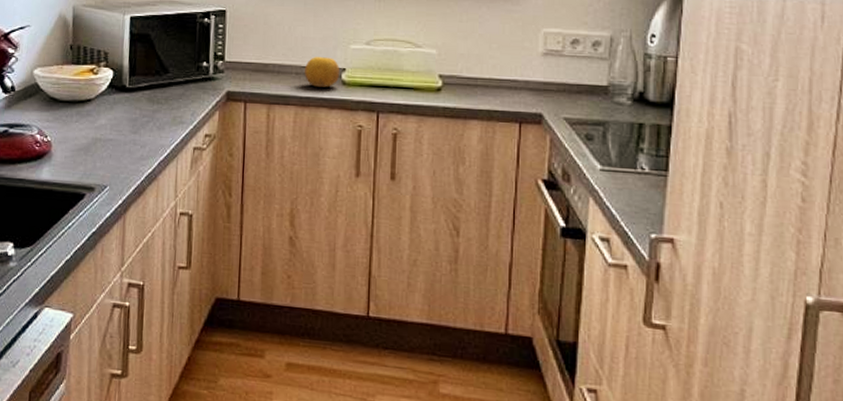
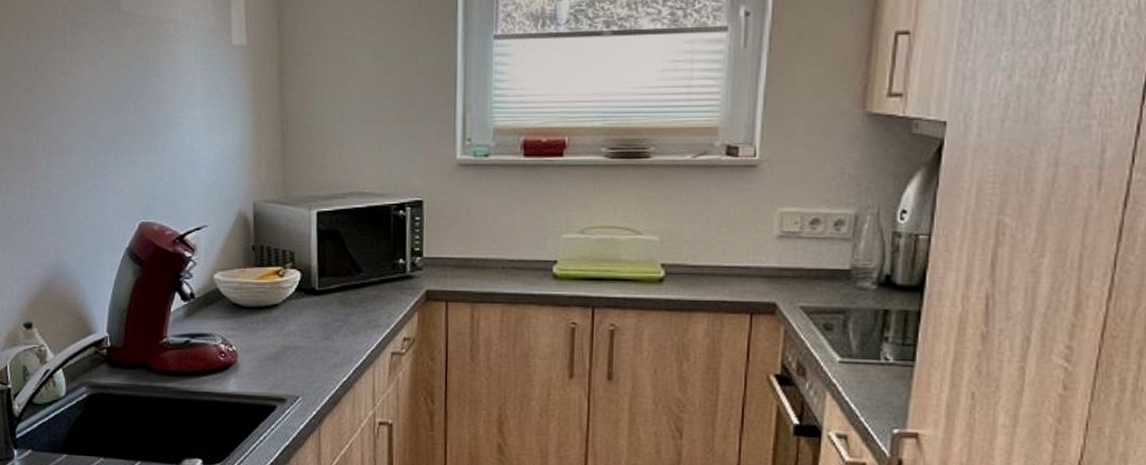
fruit: present [304,57,340,88] -> none [511,249,551,282]

